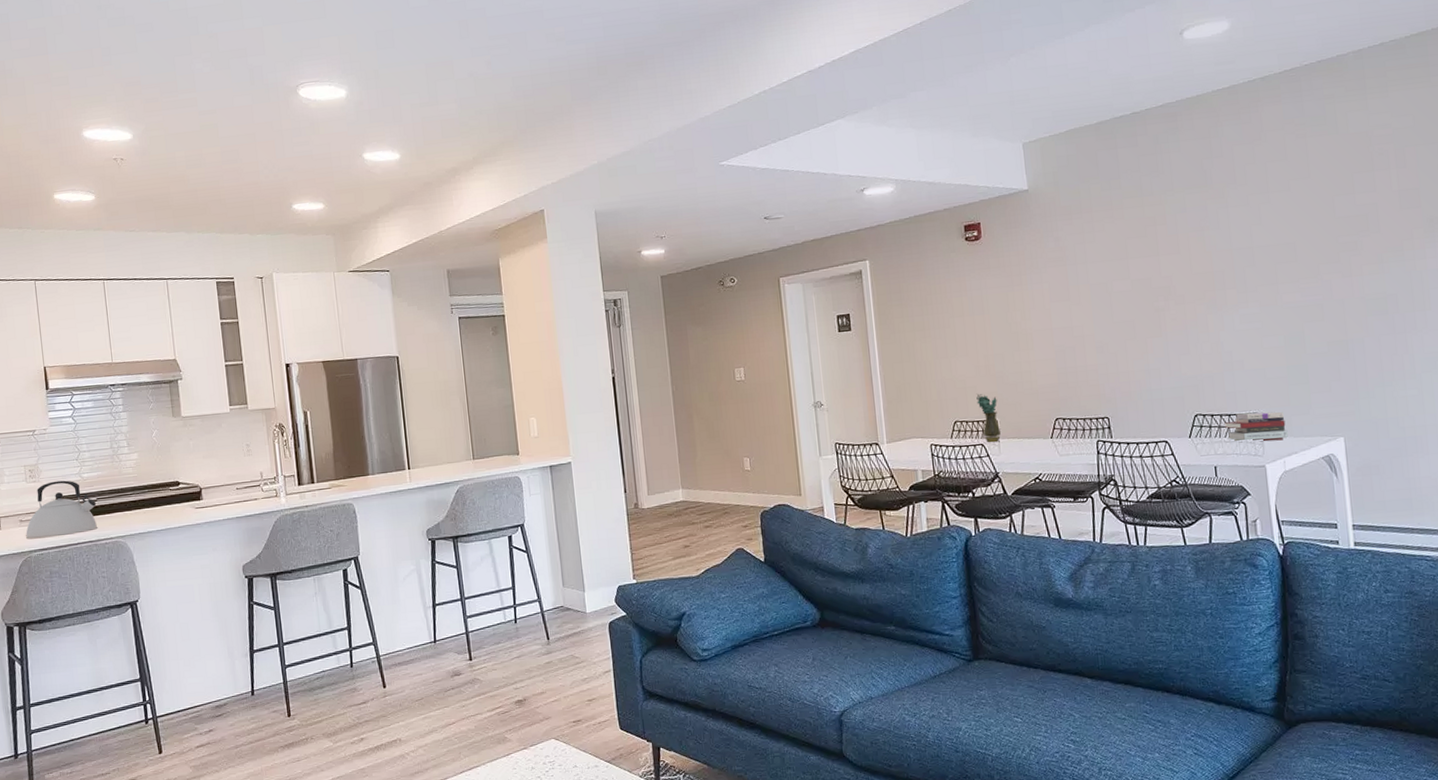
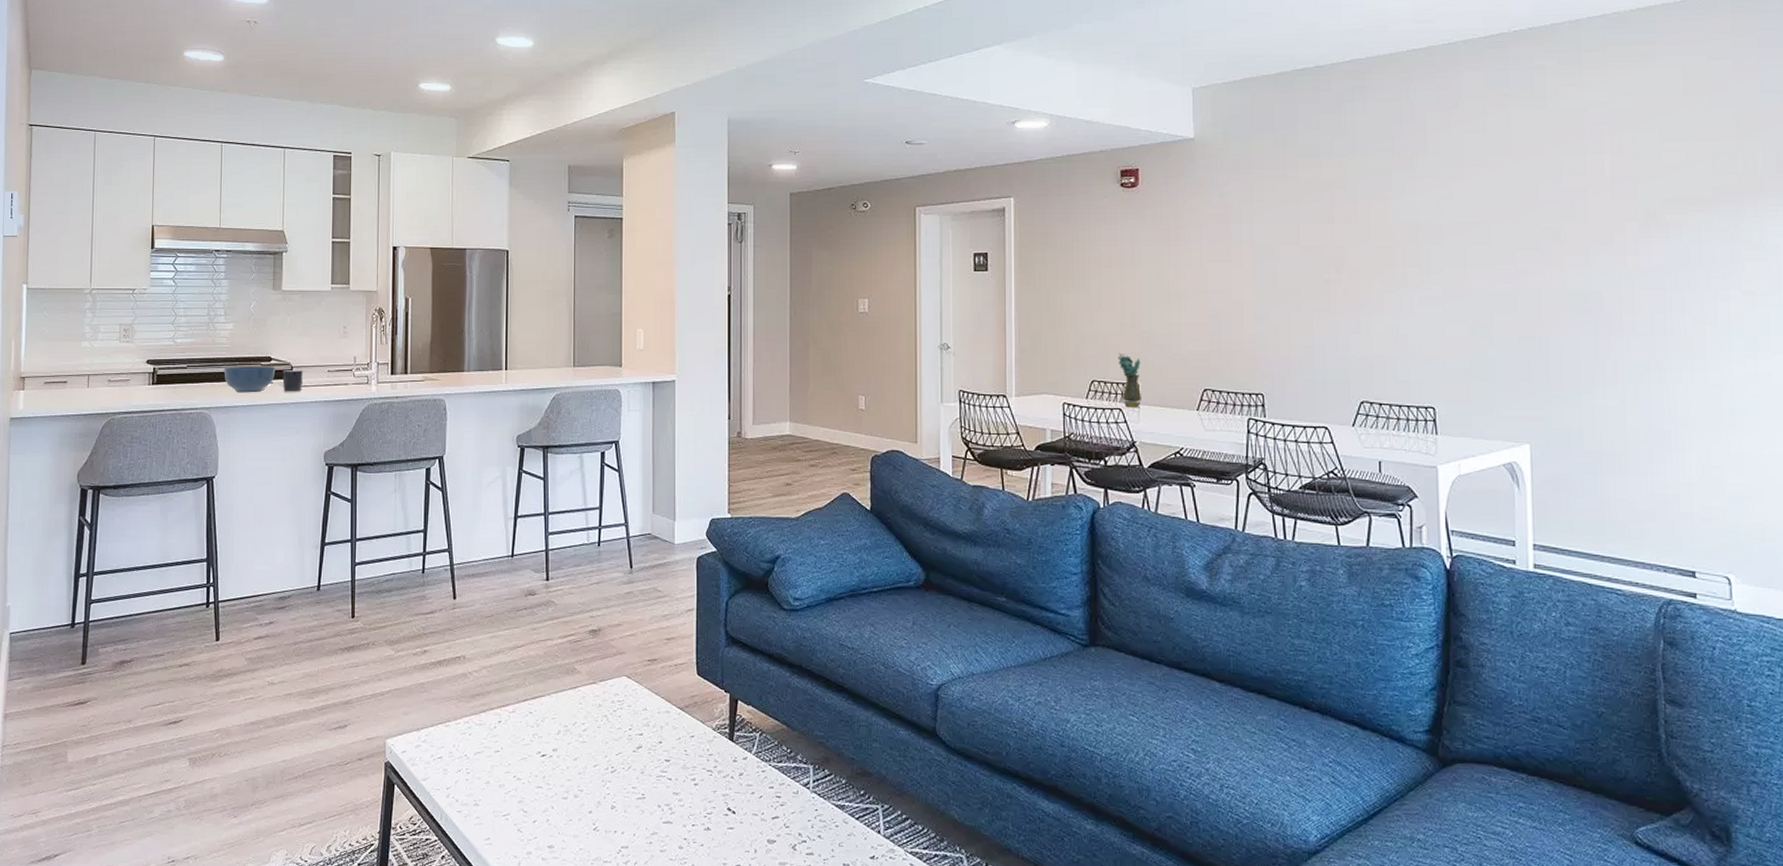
kettle: present [25,480,98,540] -> none [111,343,186,401]
bowl: none [134,490,185,519] -> present [224,366,276,393]
mug: none [192,491,213,515] -> present [282,370,303,394]
books: present [1224,411,1288,443] -> none [1393,405,1466,440]

